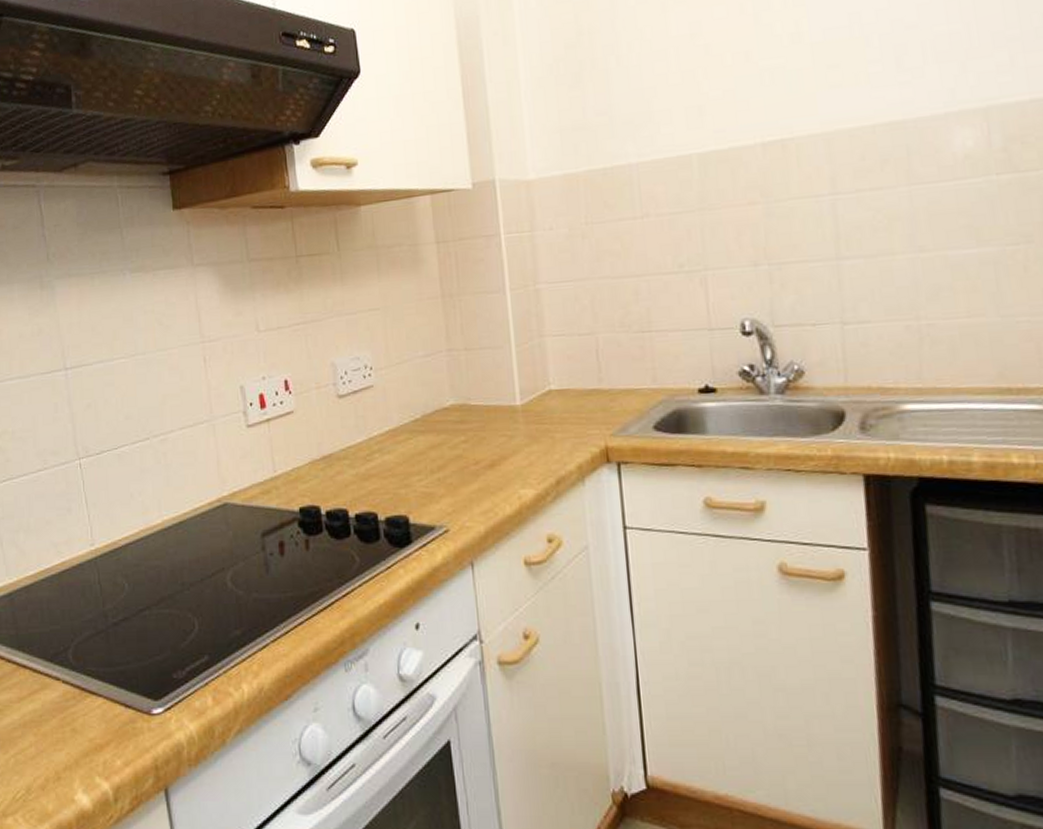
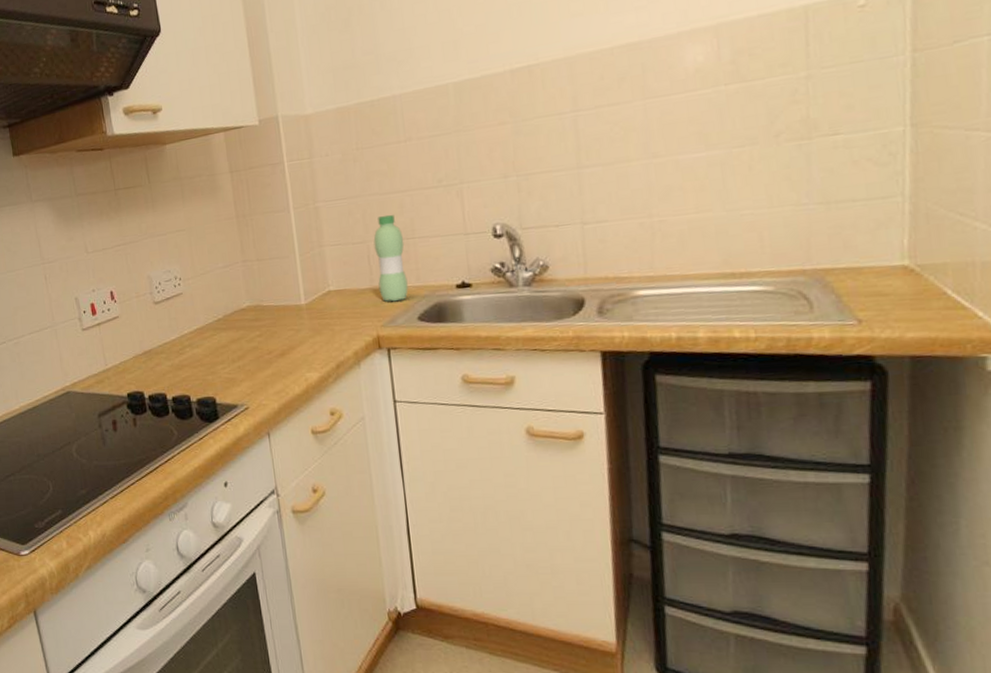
water bottle: none [603,302,643,407] -> present [373,214,408,302]

